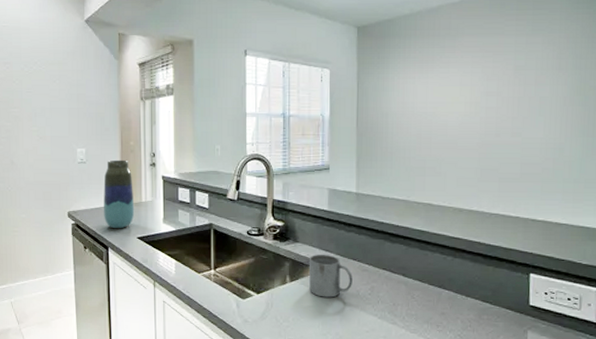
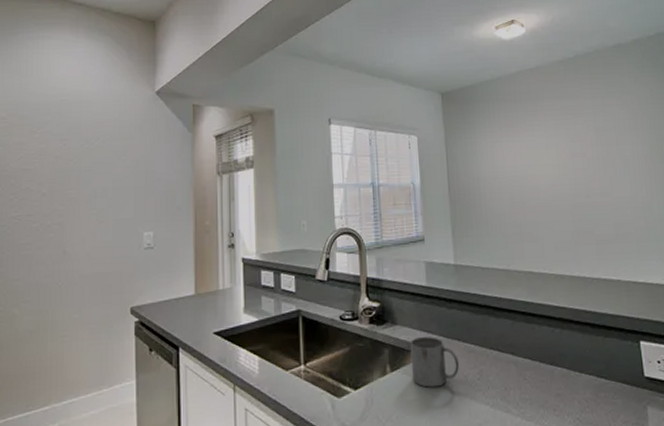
vase: present [103,159,135,229] -> none [174,242,211,324]

